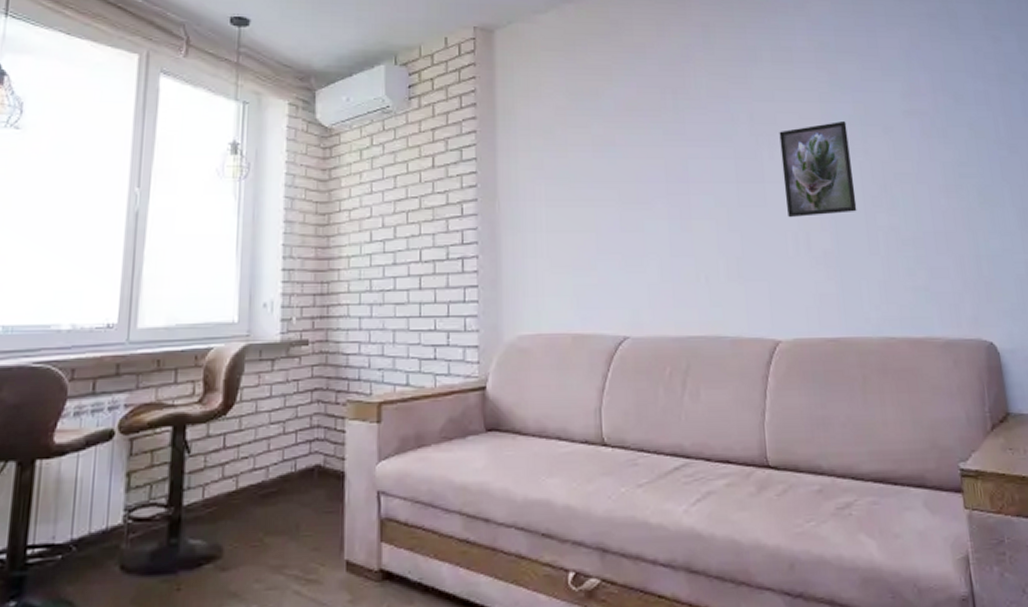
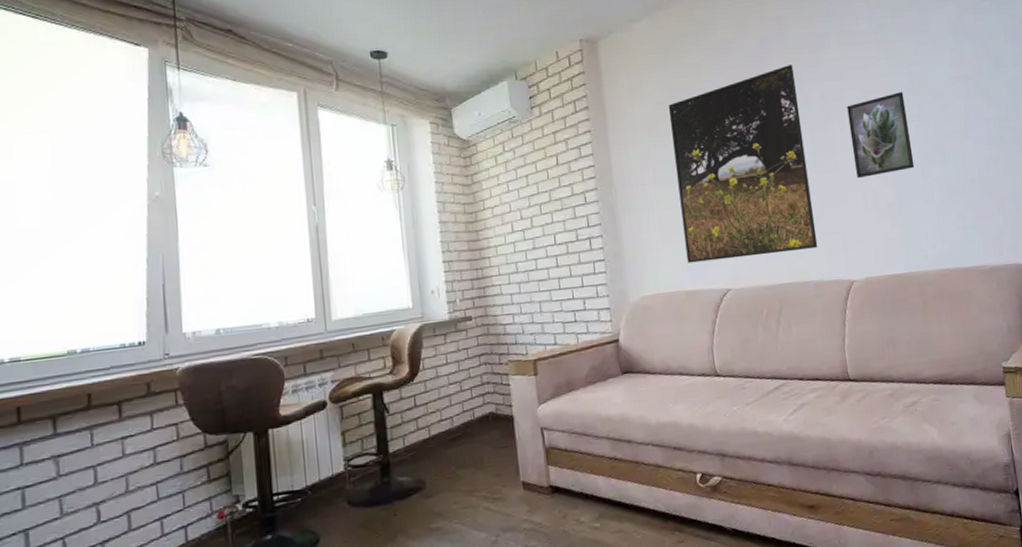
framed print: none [569,78,738,300] -> present [668,65,818,263]

